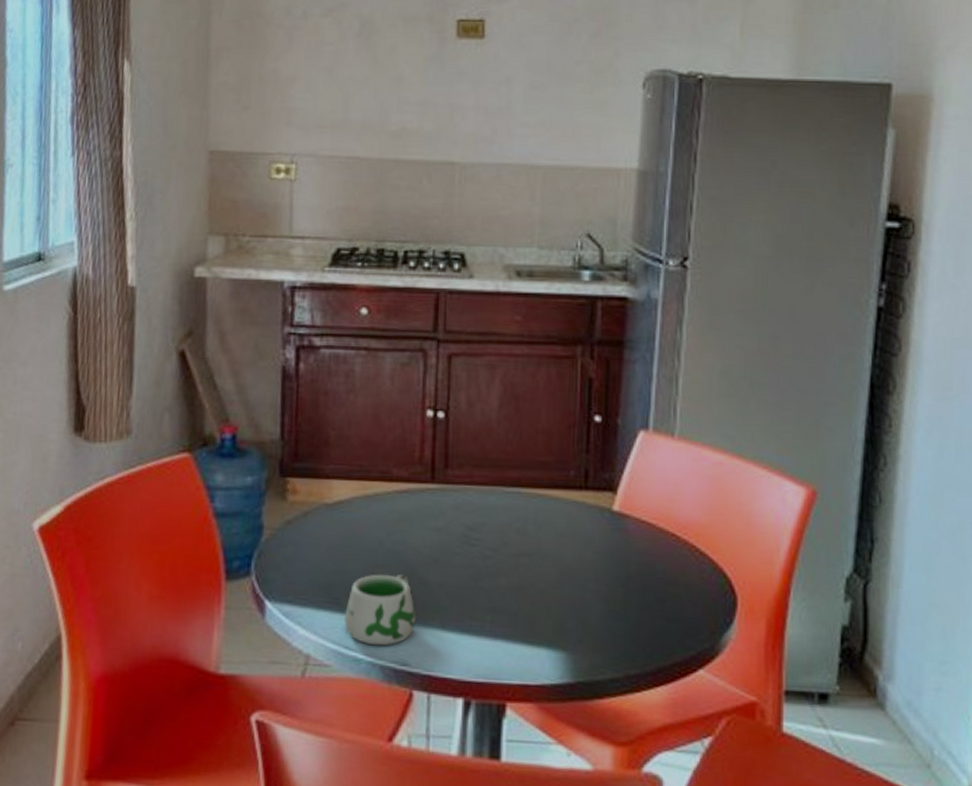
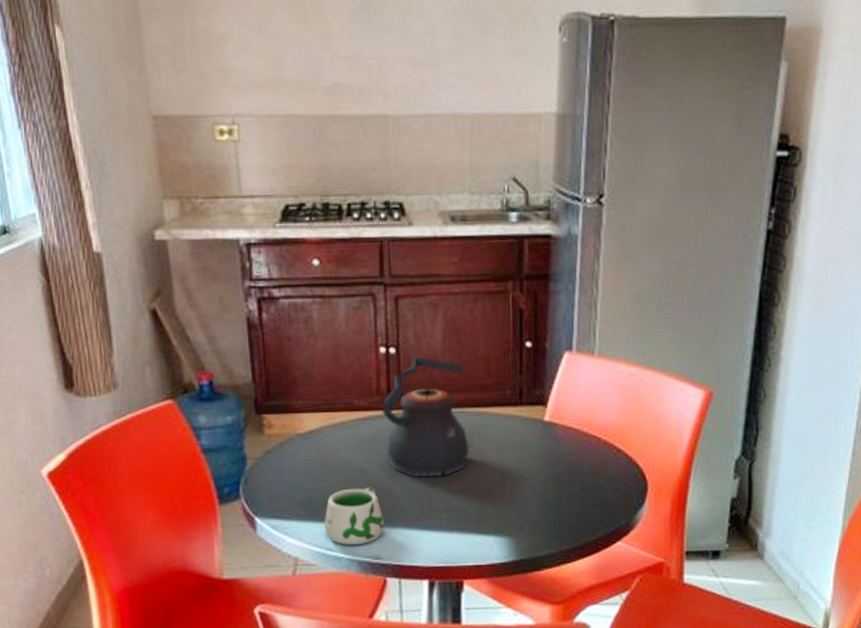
teapot: none [423,421,523,569] -> present [381,355,469,478]

